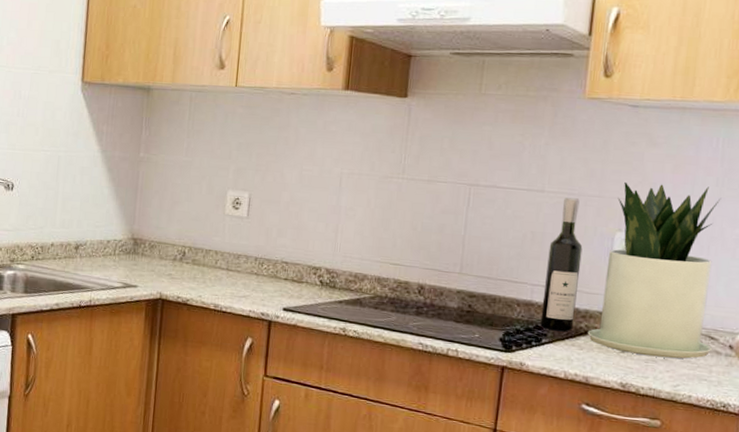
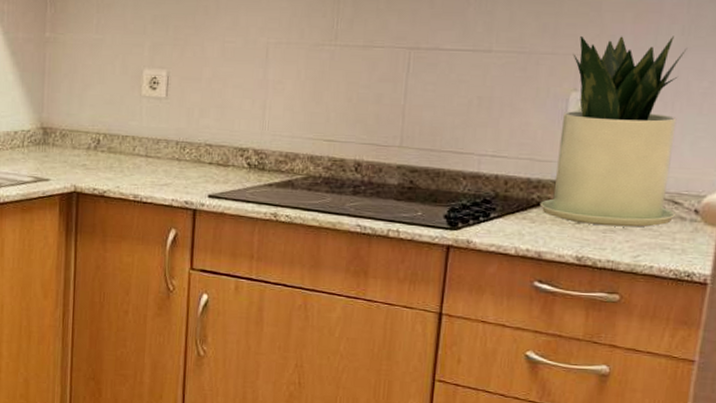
bottle: present [540,197,583,332] -> none [488,57,535,204]

